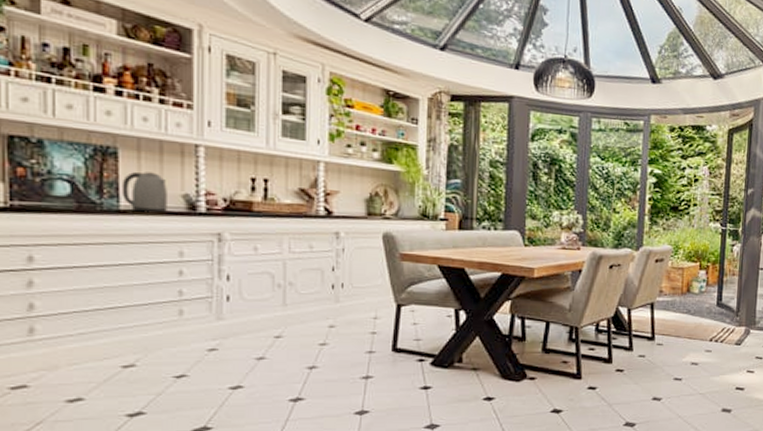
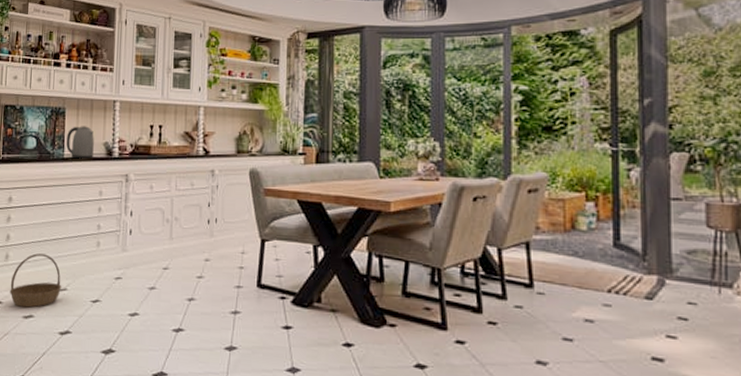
basket: none [40,325,128,390] -> present [10,253,62,308]

